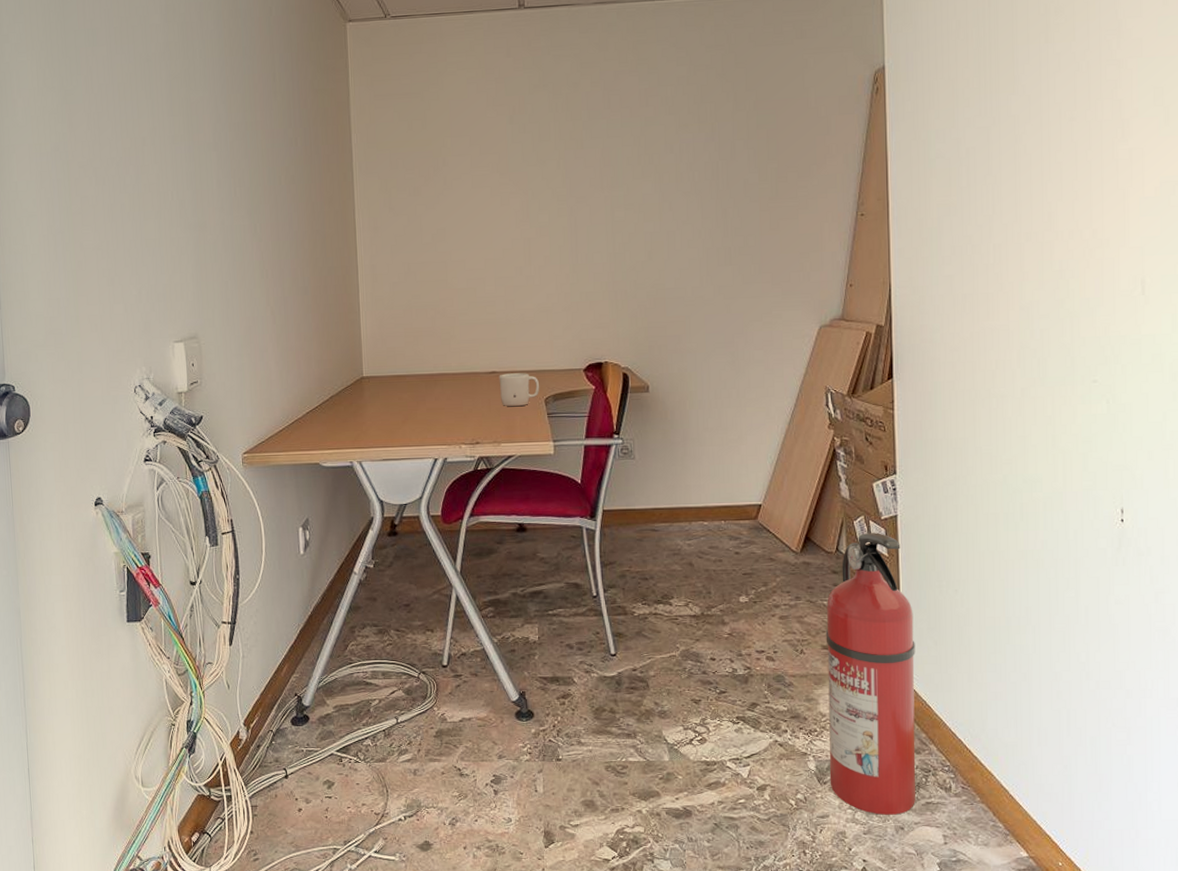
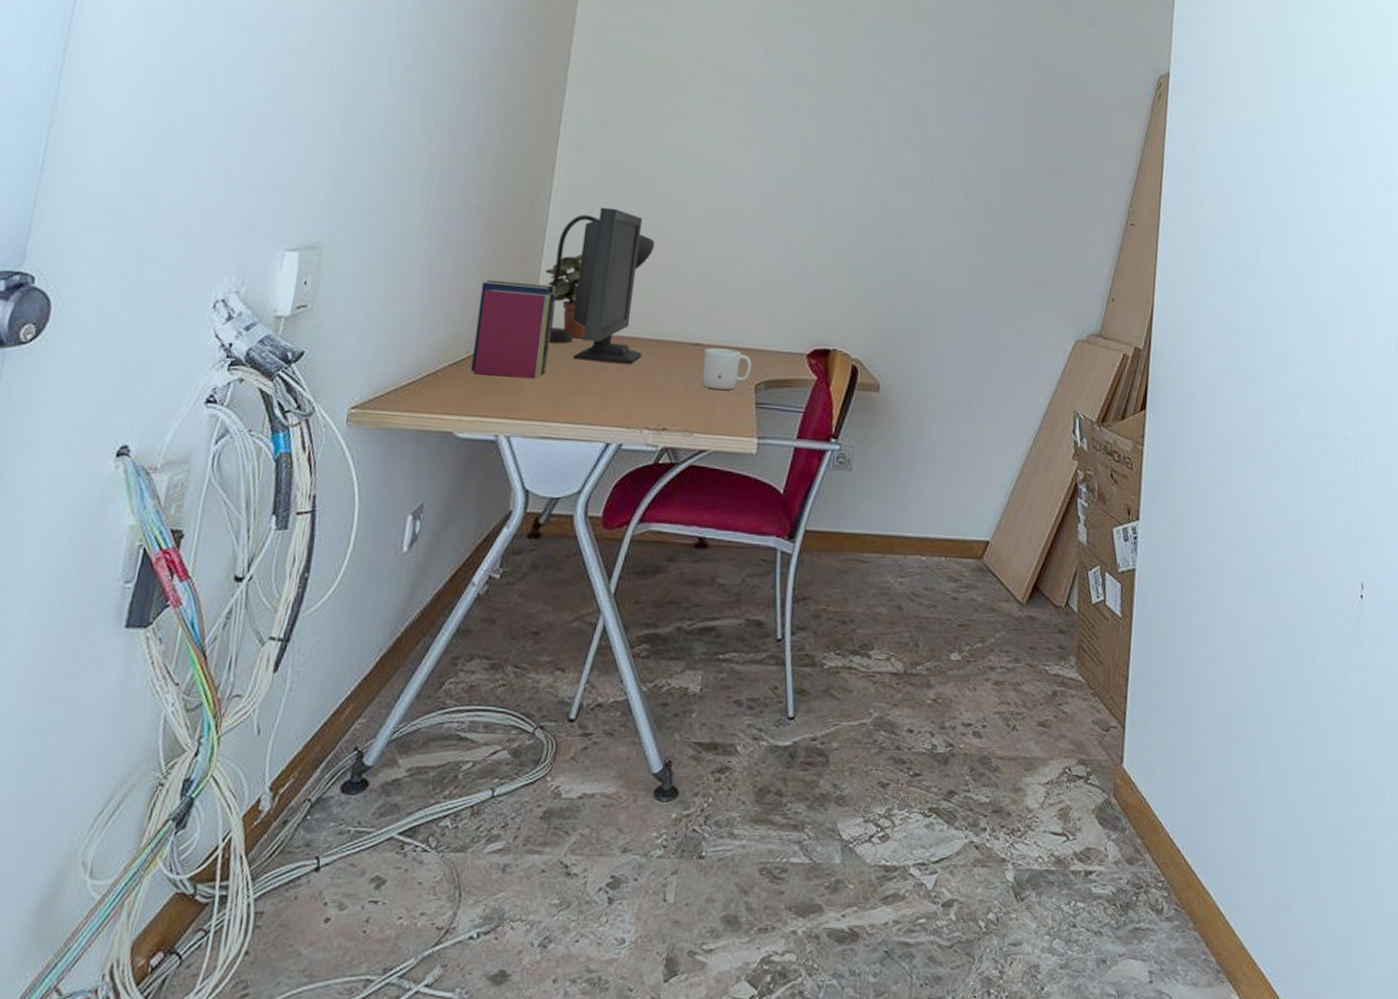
books: none [319,341,379,418] -> present [471,279,556,379]
potted plant: none [364,313,404,380] -> present [544,254,587,339]
desk lamp: none [370,281,445,387] -> present [548,214,655,344]
computer monitor: none [388,272,451,396] -> present [573,207,643,365]
fire extinguisher: present [825,533,916,815] -> none [1028,587,1142,944]

